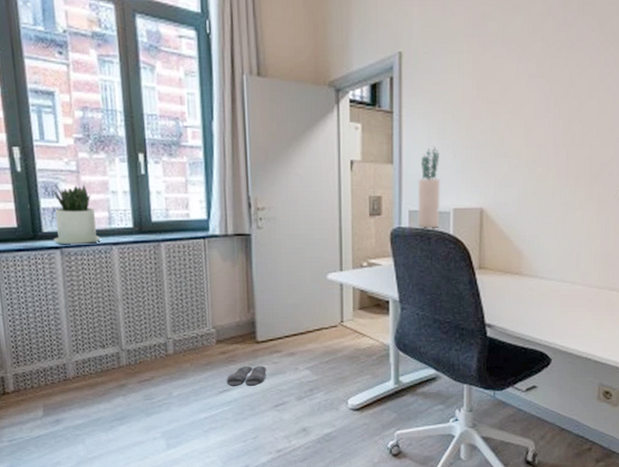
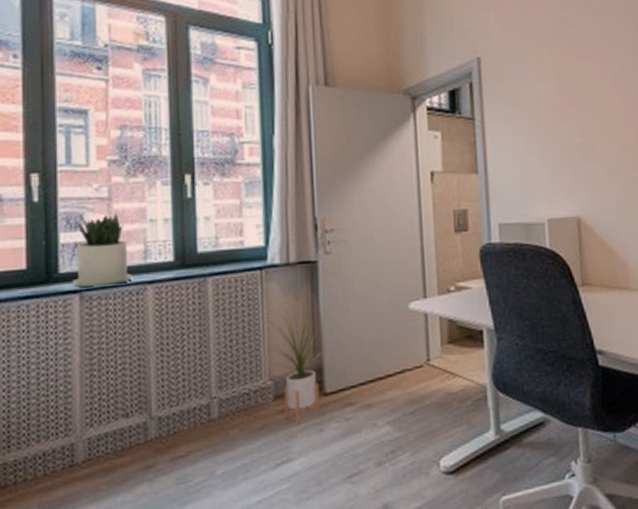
house plant: none [211,272,259,364] -> present [268,307,327,425]
slippers: present [226,366,266,386] -> none [286,424,337,455]
vase: present [418,146,440,229] -> none [506,152,533,244]

